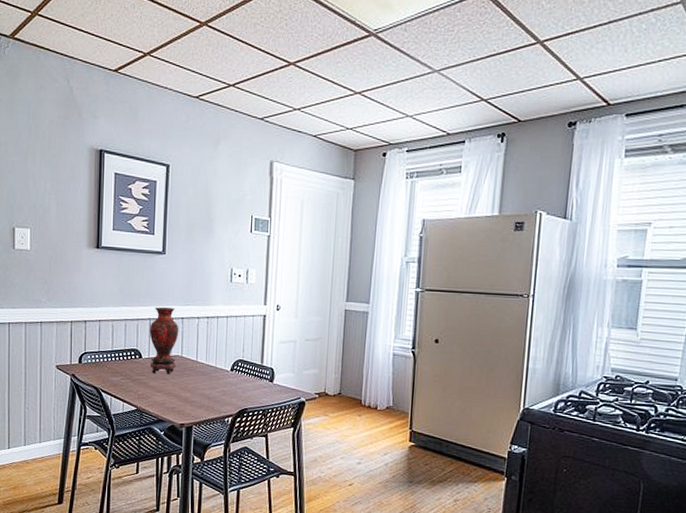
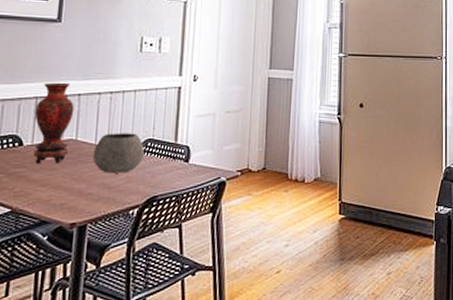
bowl: none [194,352,236,387] -> present [92,133,144,173]

